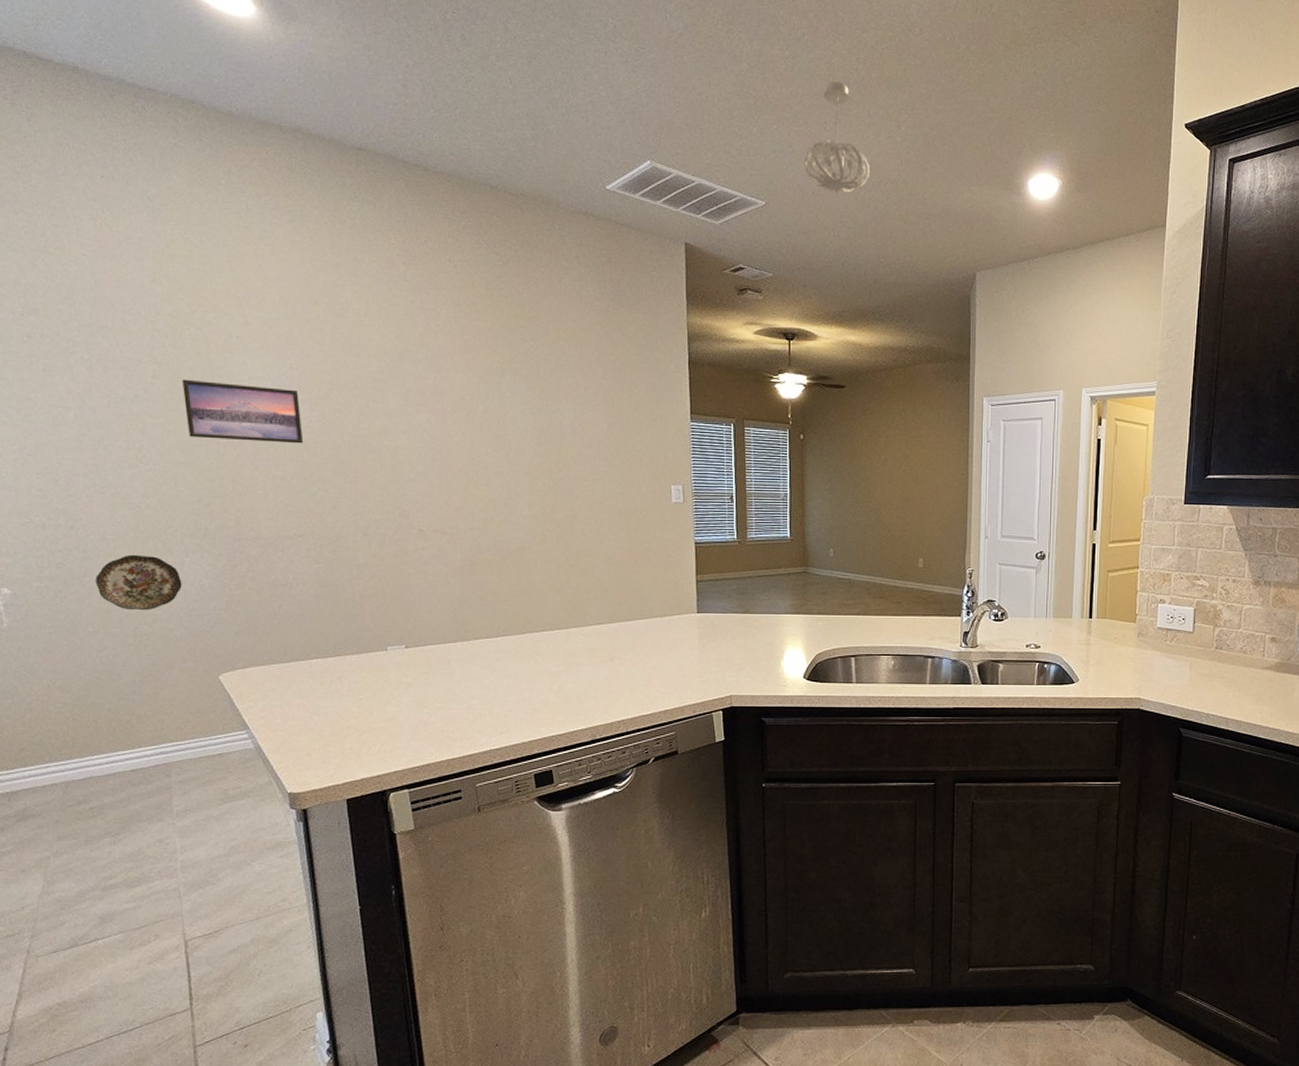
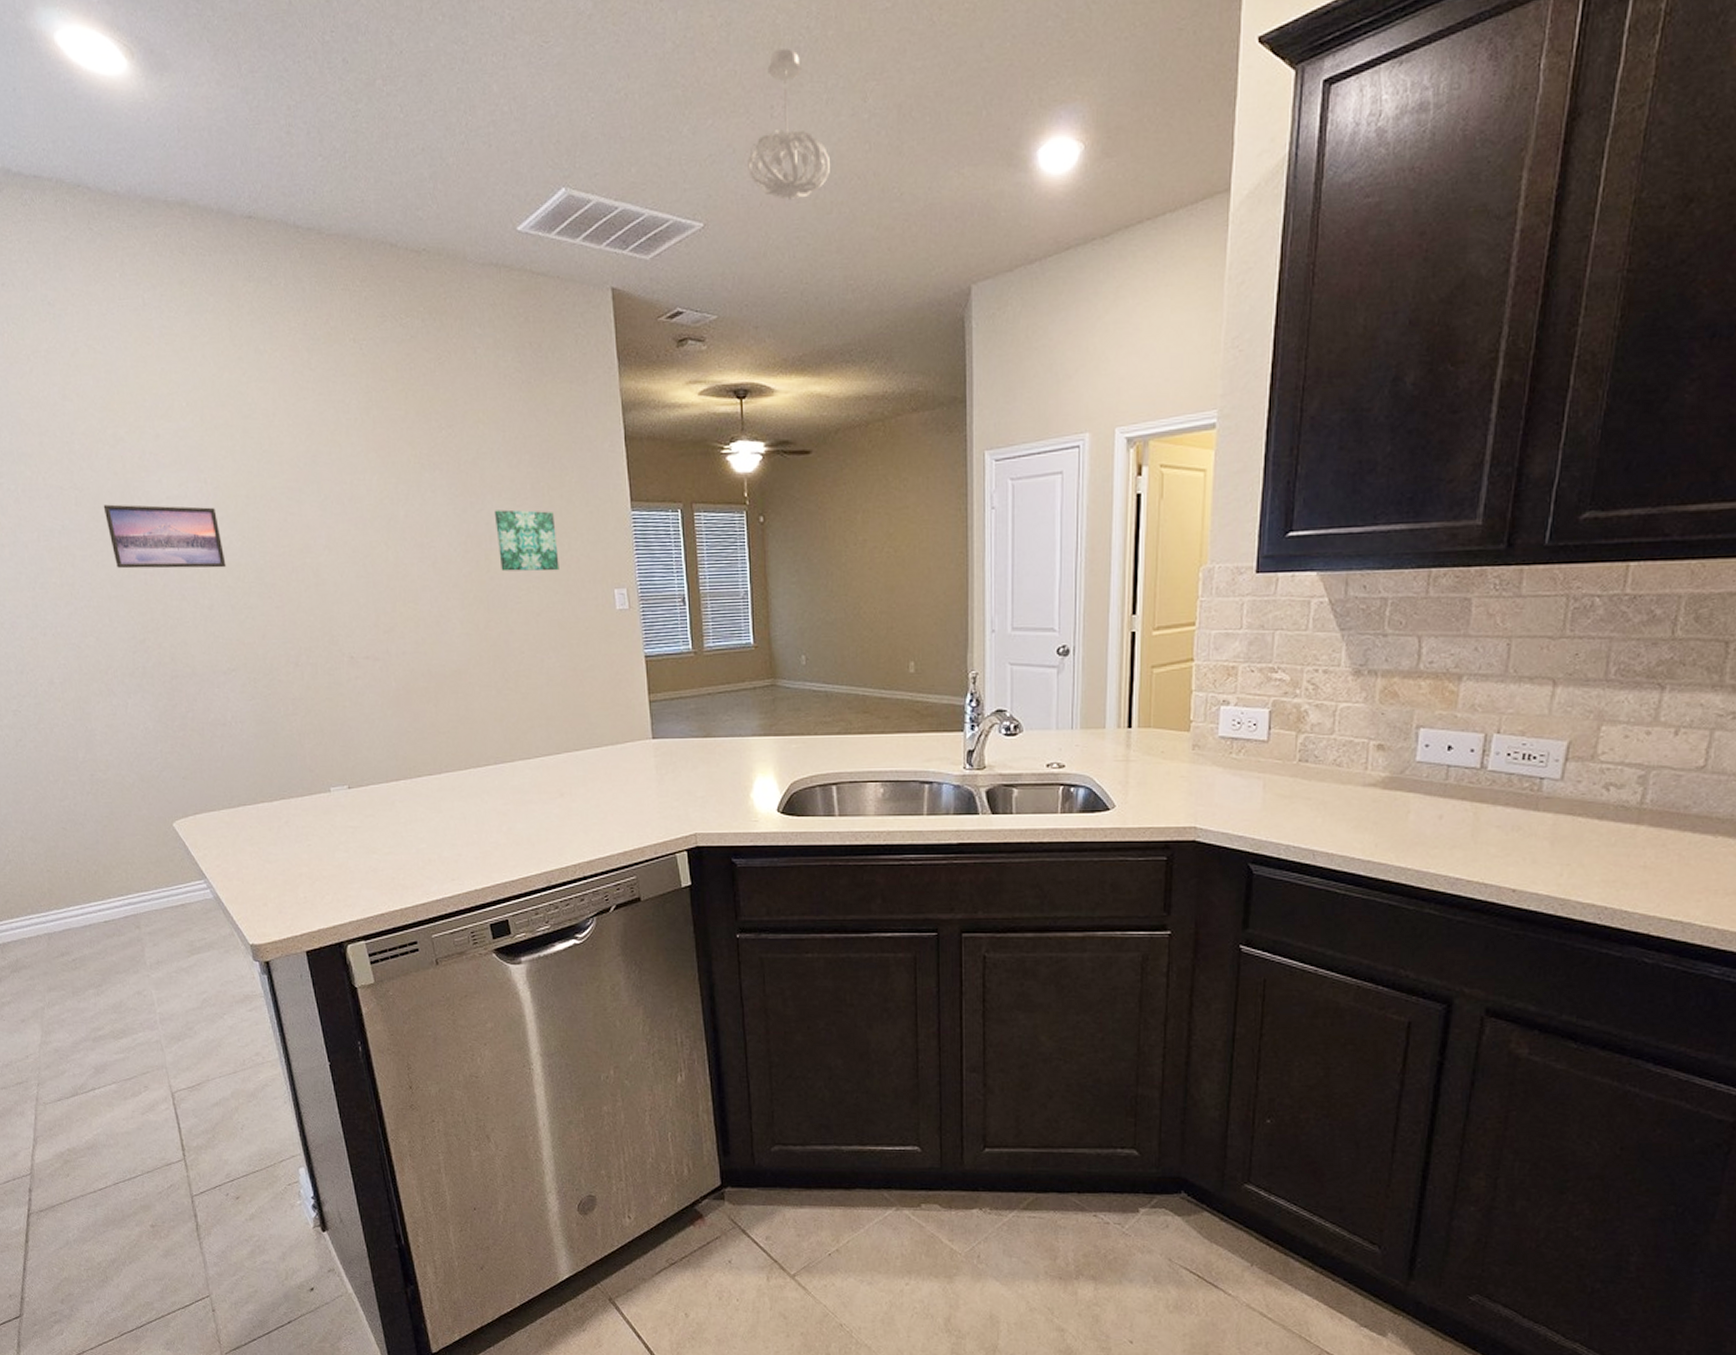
decorative plate: present [95,554,182,611] -> none [49,698,128,757]
wall art: none [567,412,623,467] -> present [494,509,559,572]

